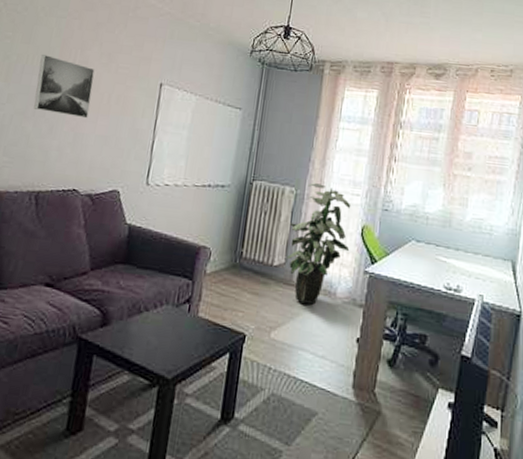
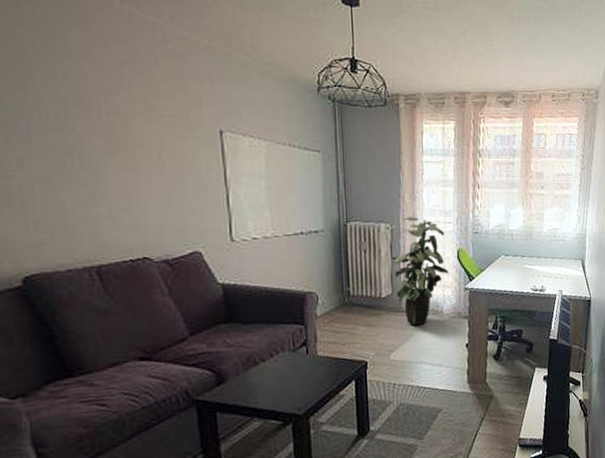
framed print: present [34,55,95,119] -> none [50,105,138,178]

